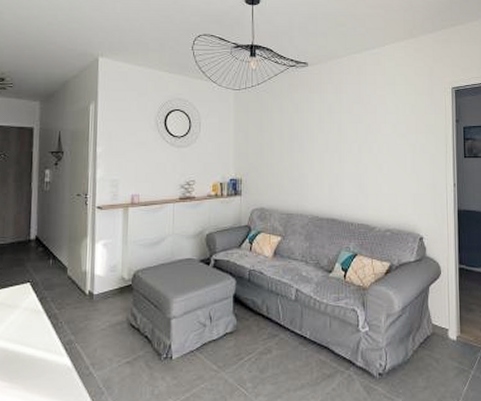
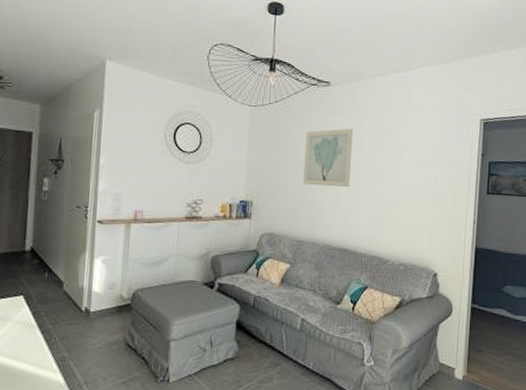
wall art: none [288,104,333,161] -> present [303,128,354,188]

